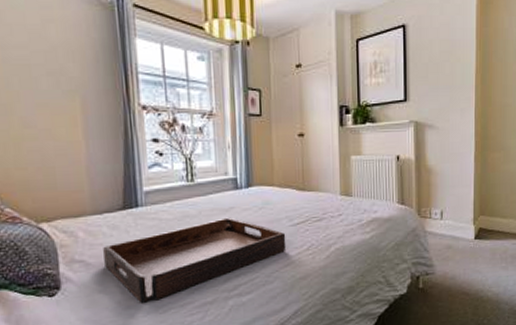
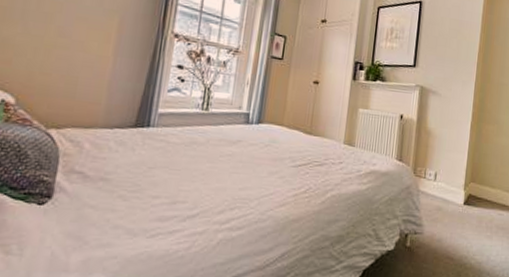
serving tray: present [103,217,286,303] -> none [103,149,287,224]

